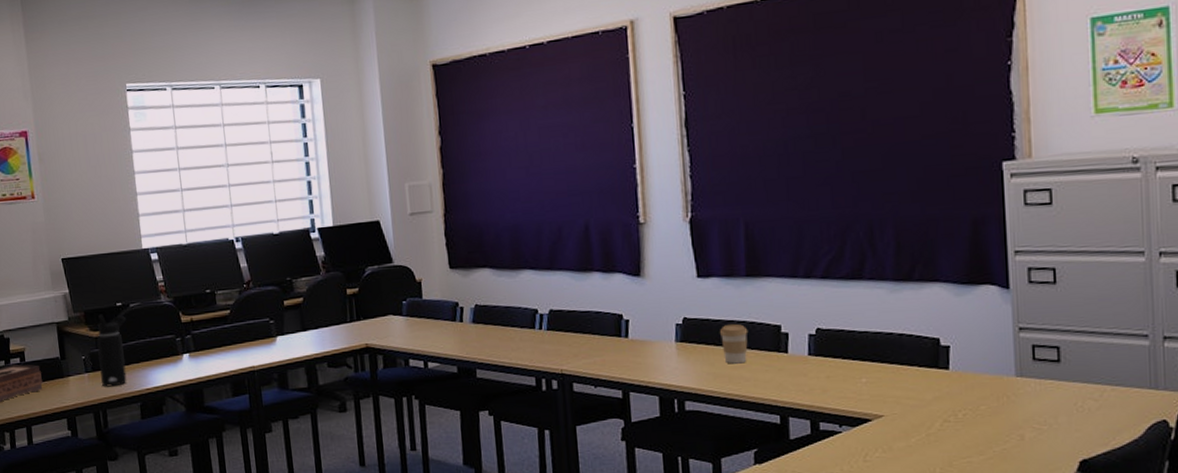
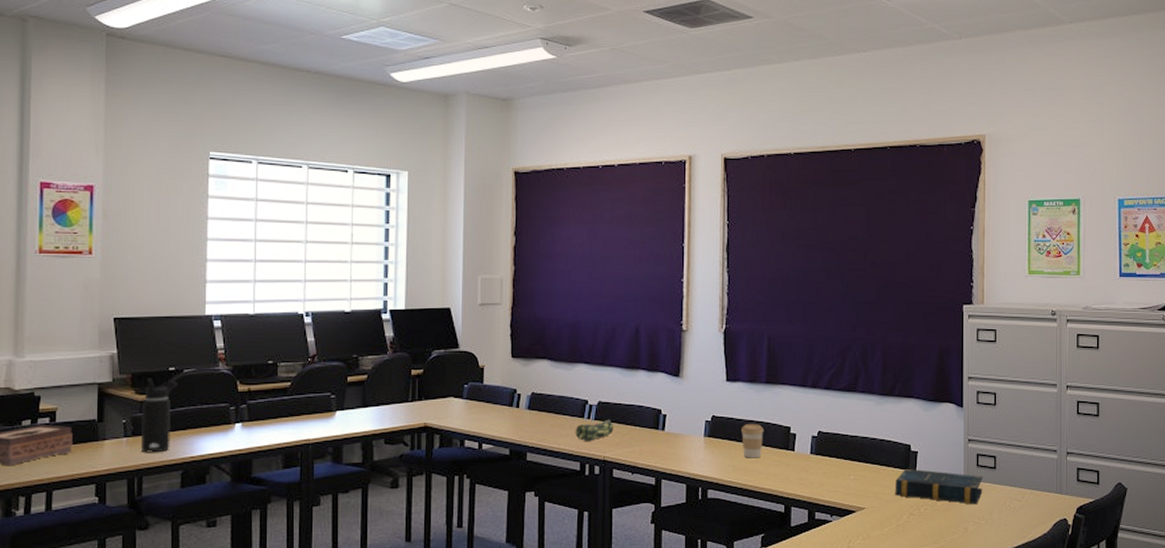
pencil case: none [526,328,570,354] -> present [575,419,614,441]
book: none [922,366,1043,407] -> present [895,468,983,505]

